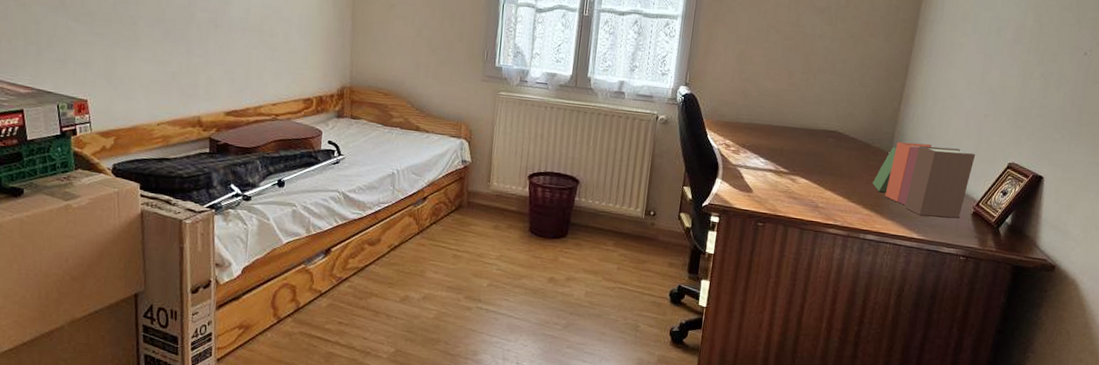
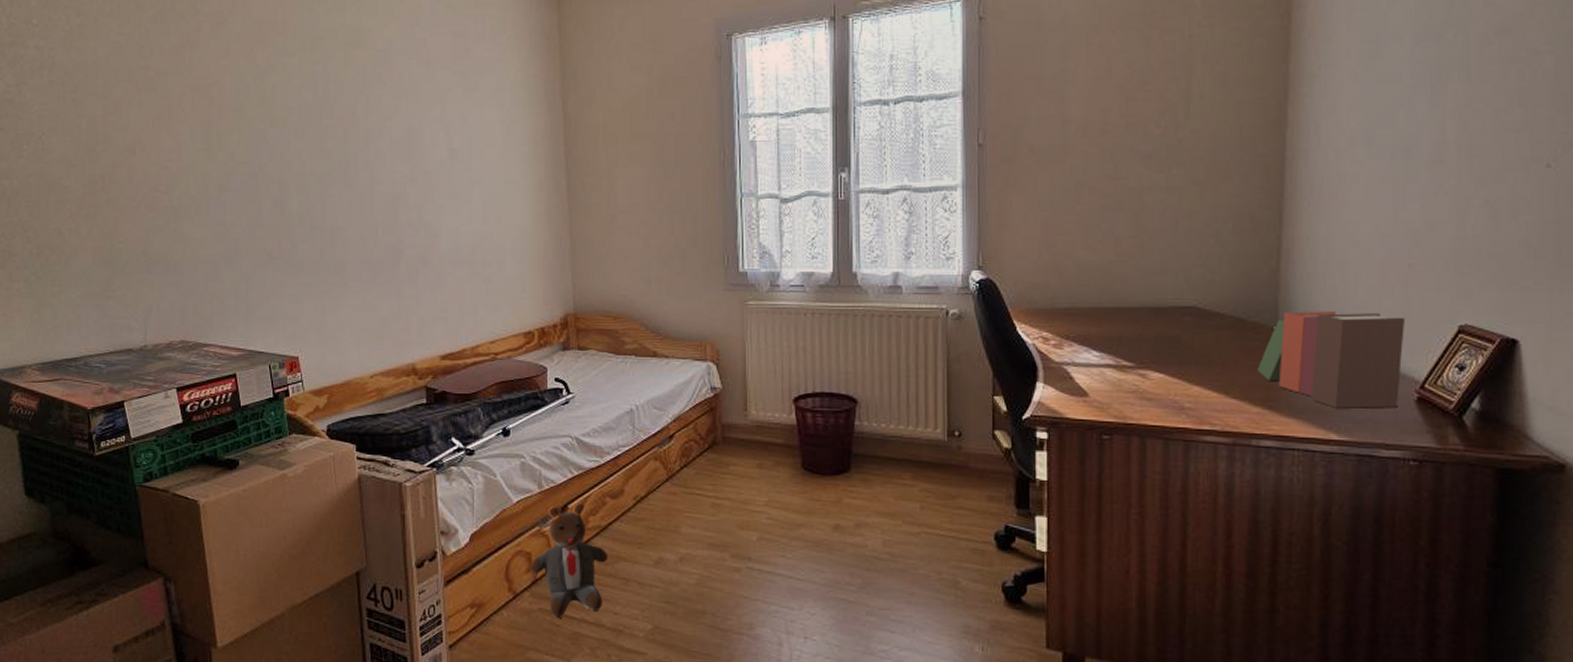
teddy bear: none [293,246,363,340] -> present [530,502,609,618]

